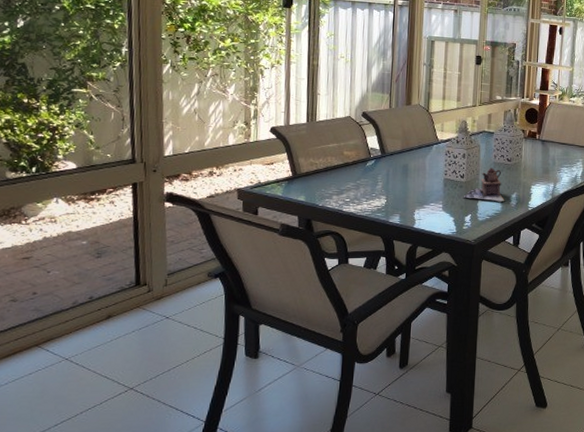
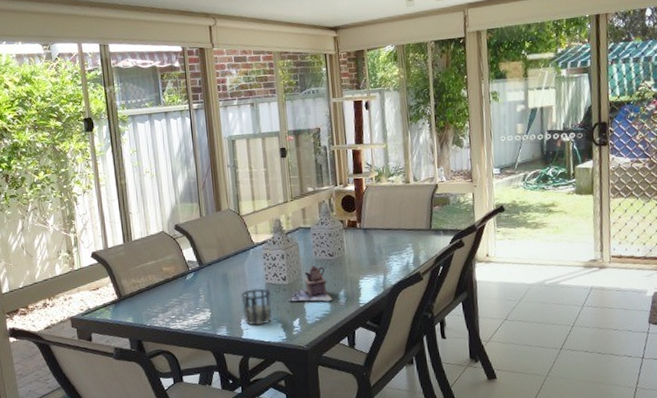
cup: none [418,182,448,217] -> present [241,288,272,326]

